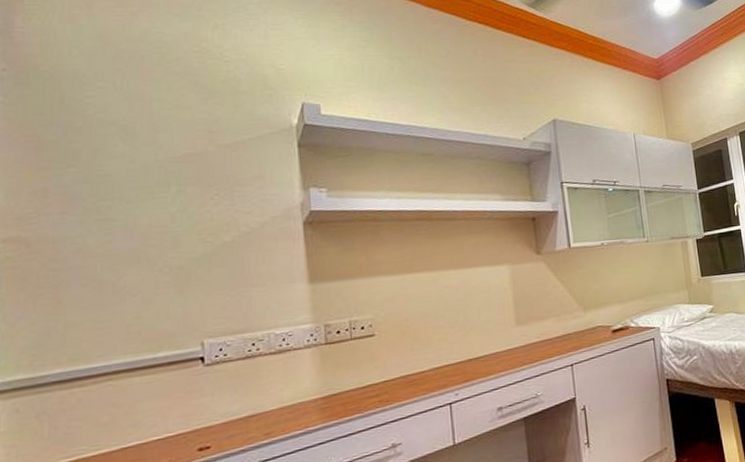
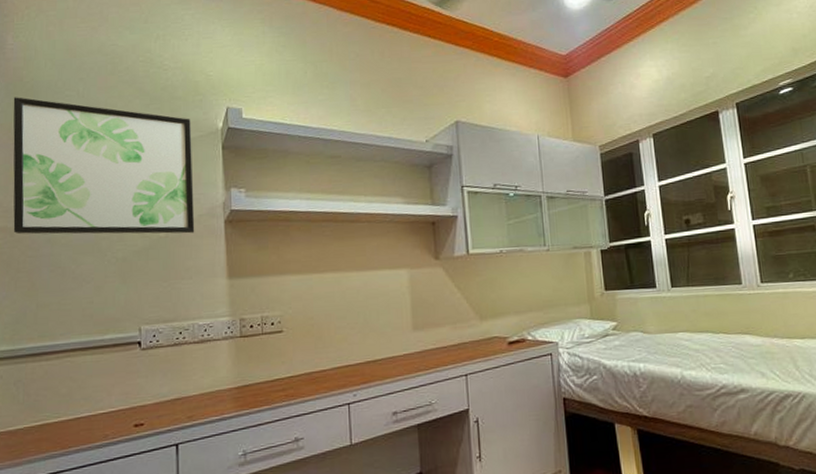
wall art: none [25,88,268,245] -> present [13,97,195,235]

